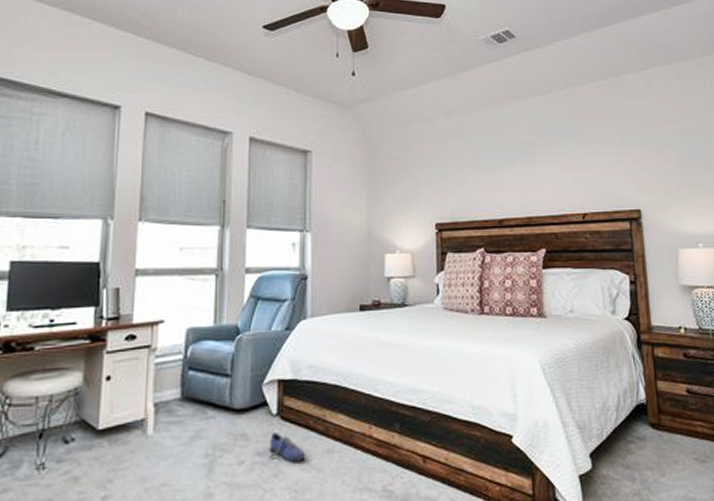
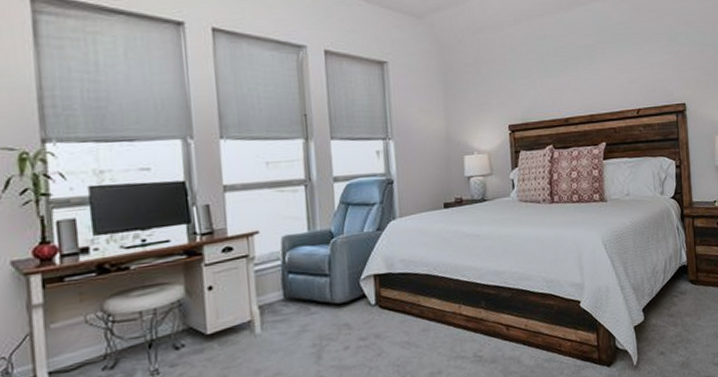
shoe: present [268,431,306,462] -> none [371,319,405,343]

